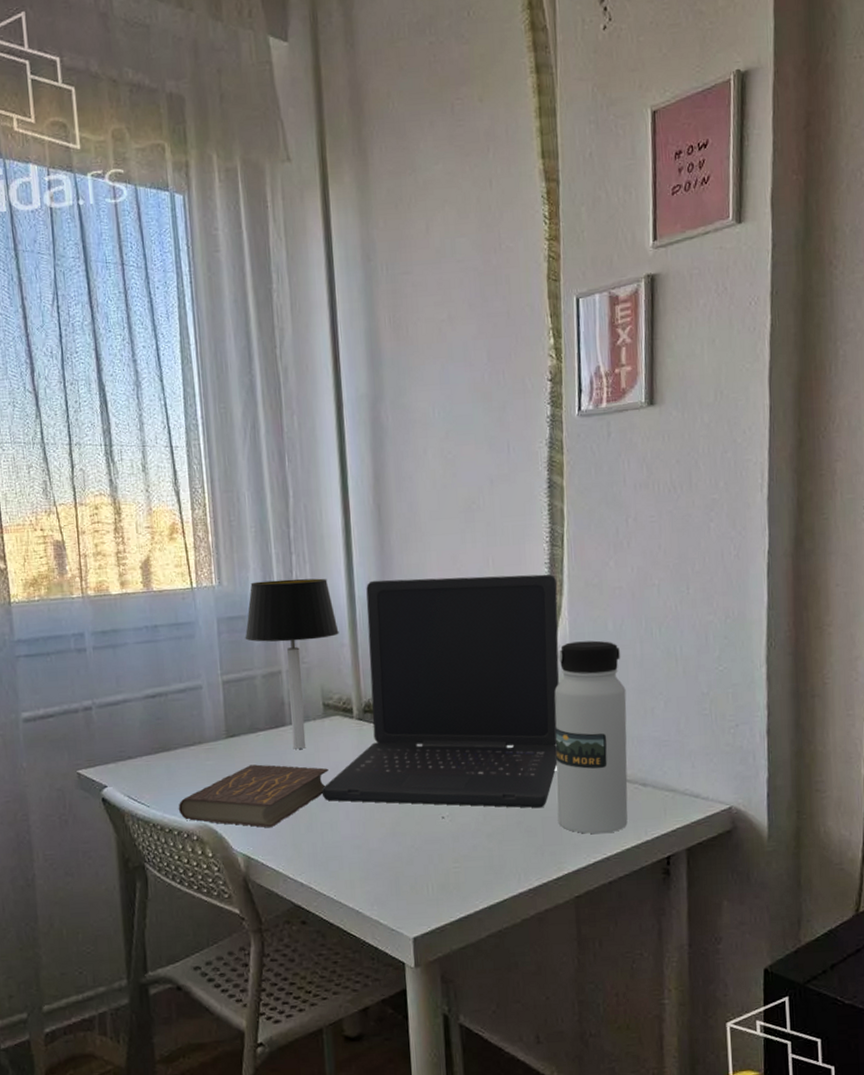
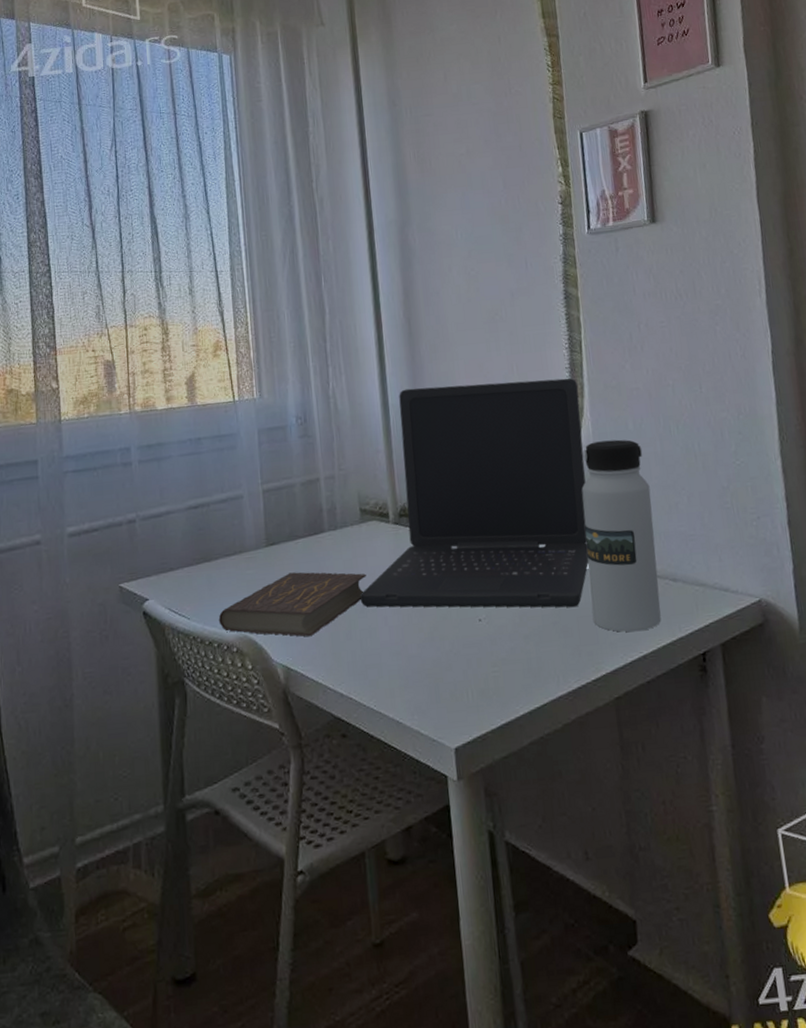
table lamp: present [245,578,339,749] -> none [284,388,374,556]

